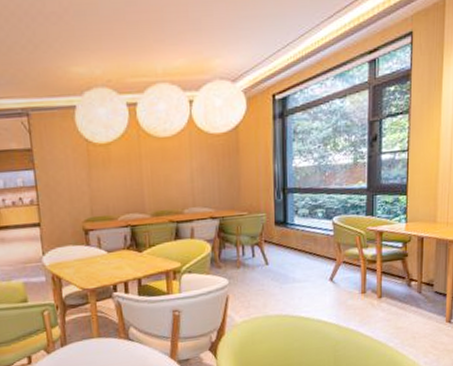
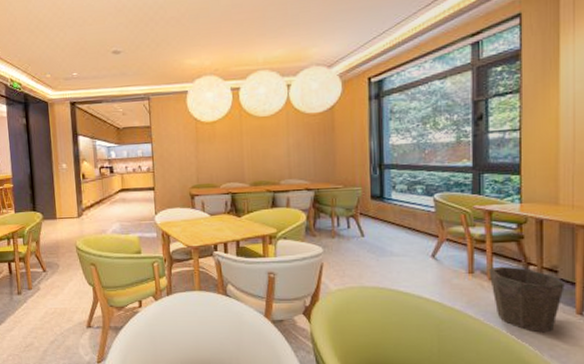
waste bin: none [378,283,438,343] -> present [488,266,565,333]

